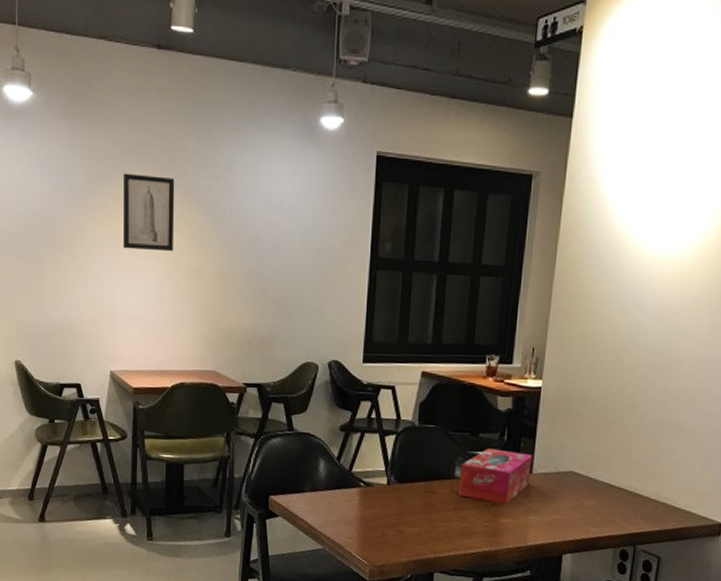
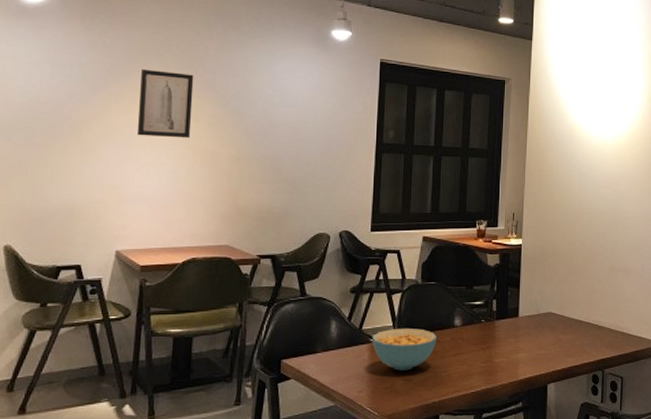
cereal bowl: none [362,474,434,521] -> present [372,328,437,371]
tissue box: present [459,448,533,503] -> none [458,298,518,345]

